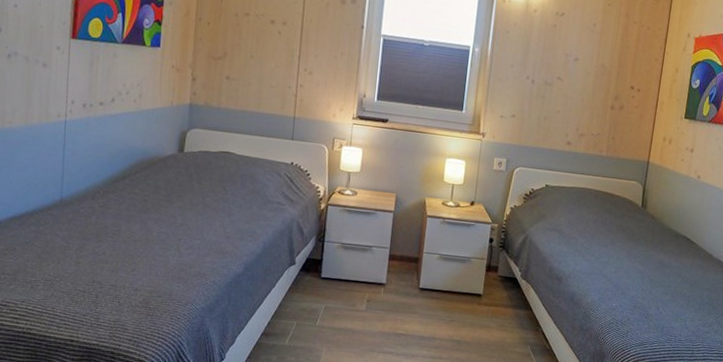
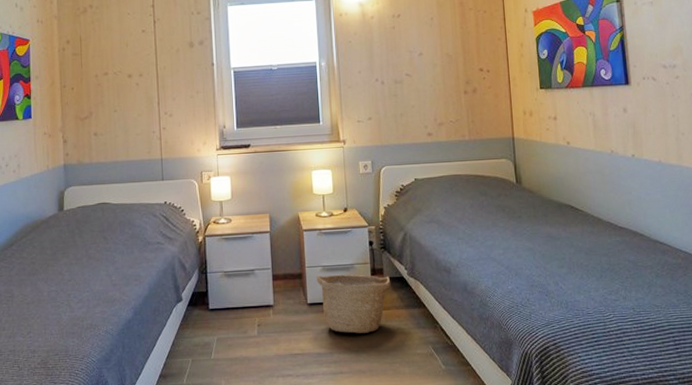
basket: none [431,262,504,325] -> present [316,274,391,334]

